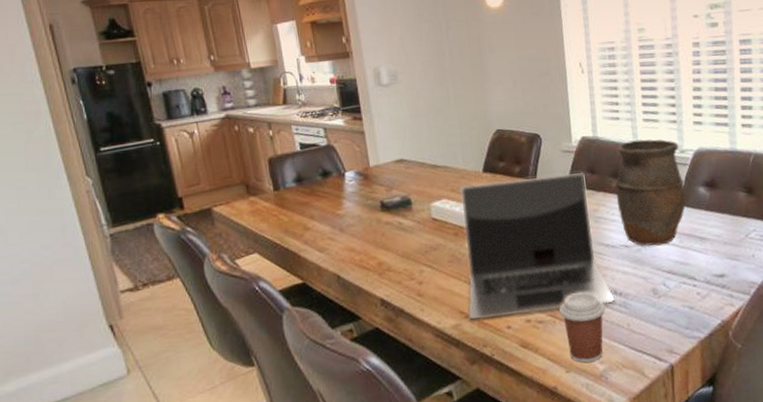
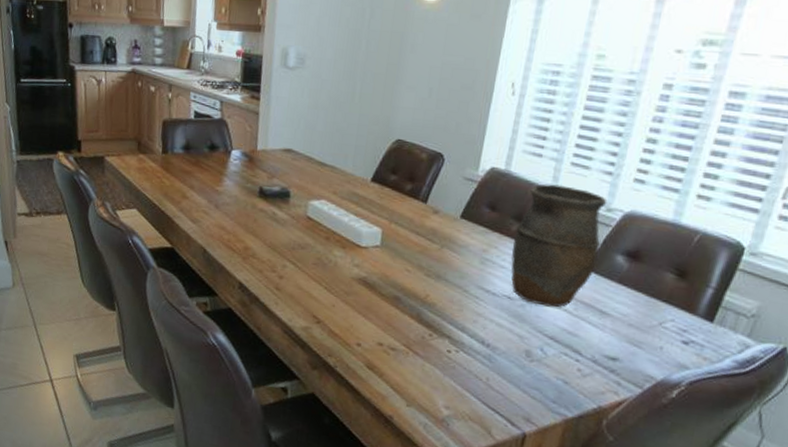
laptop: present [461,172,615,320] -> none [320,191,483,352]
coffee cup: present [559,291,606,364] -> none [415,329,467,405]

